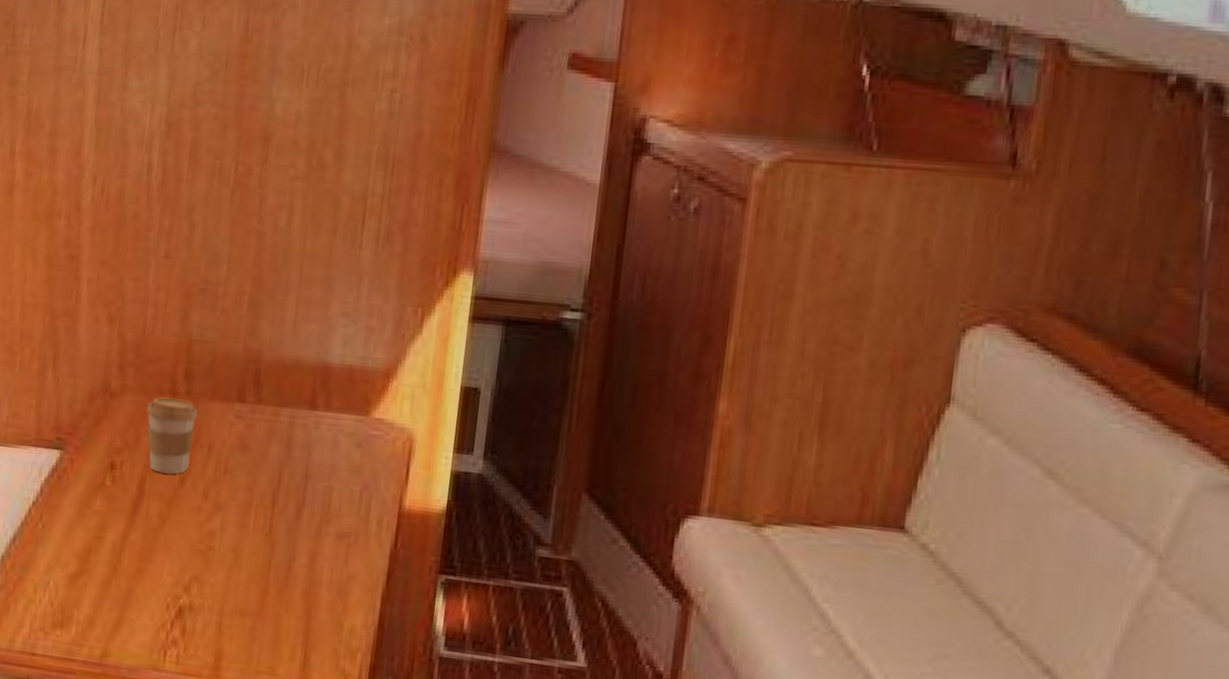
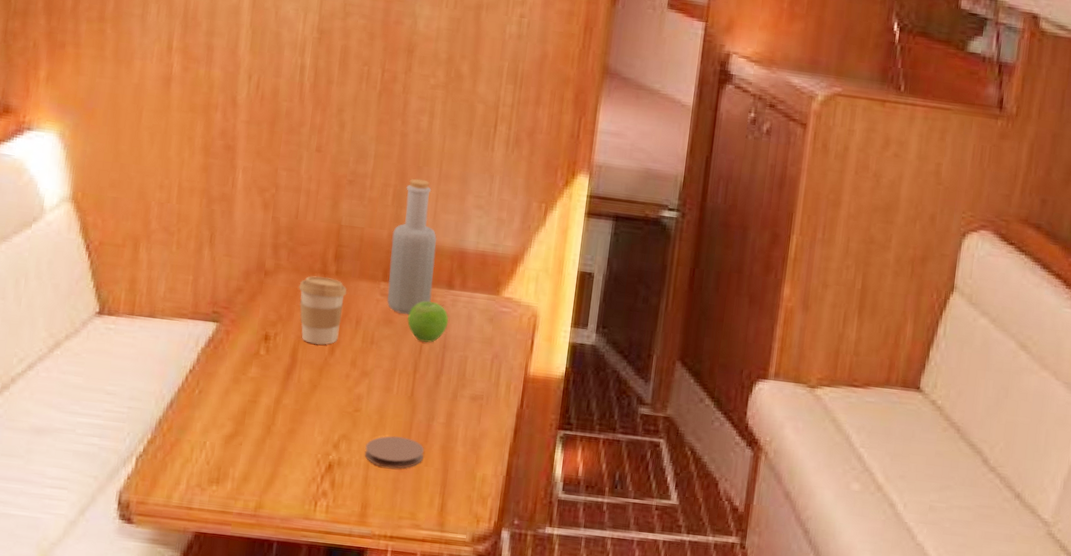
coaster: none [218,578,285,616] -> present [364,435,425,469]
bottle: none [242,284,297,439] -> present [387,178,437,314]
fruit: none [265,424,311,472] -> present [407,301,449,343]

